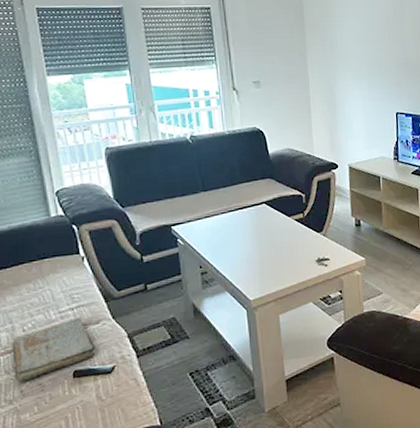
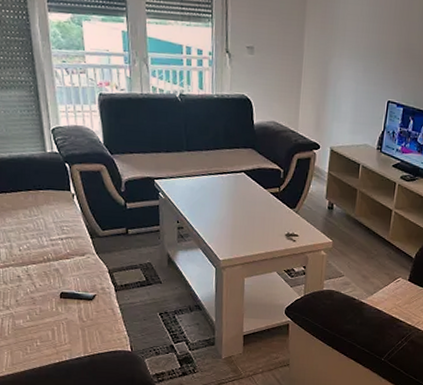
book: present [12,316,96,382] -> none [10,247,80,293]

